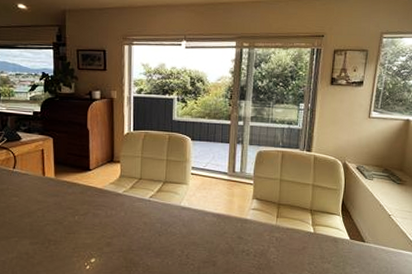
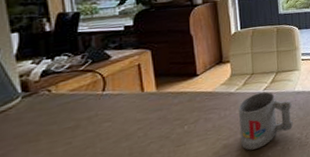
mug: none [123,199,176,255] -> present [239,91,293,150]

